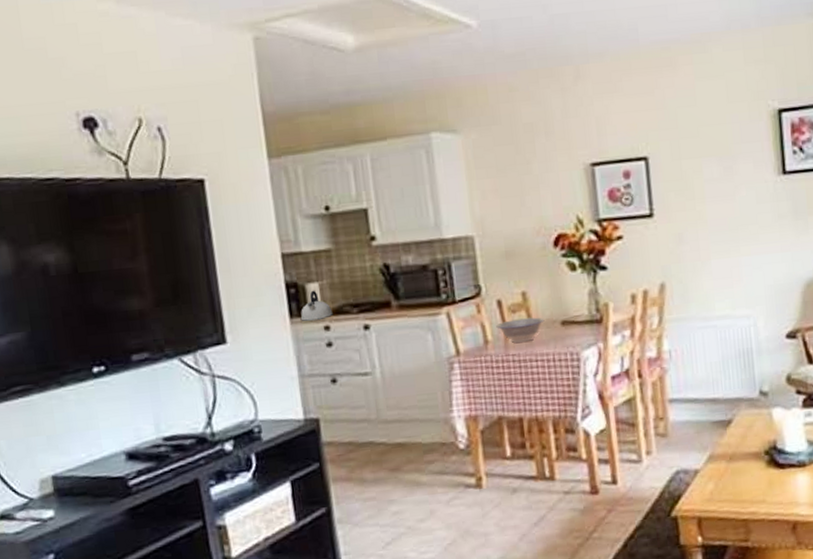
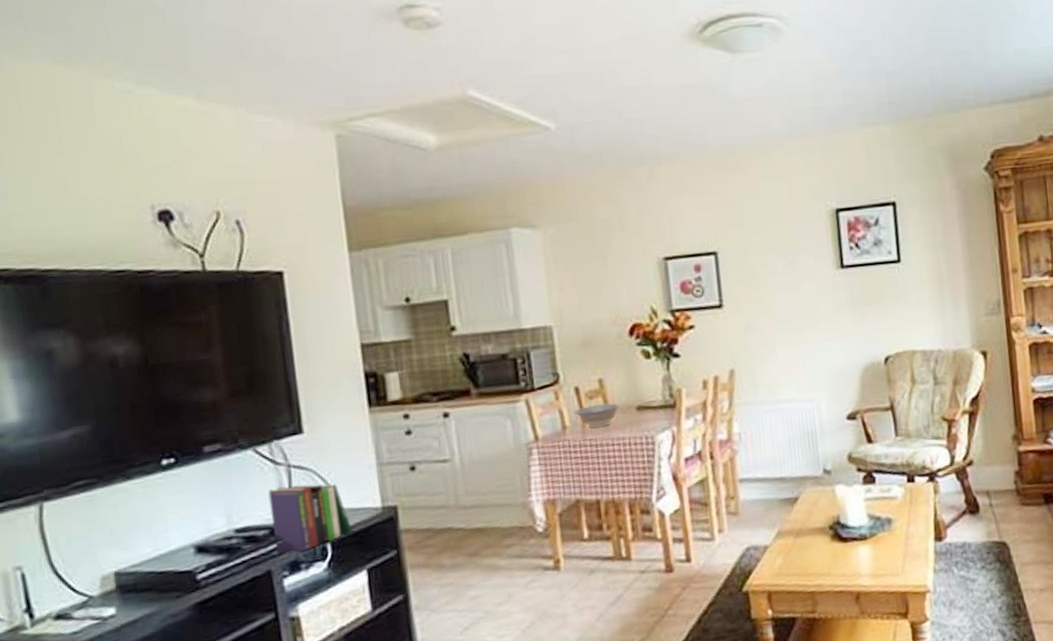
books: none [194,394,276,462] -> present [268,484,352,552]
kettle: present [300,290,333,321] -> none [379,379,413,410]

